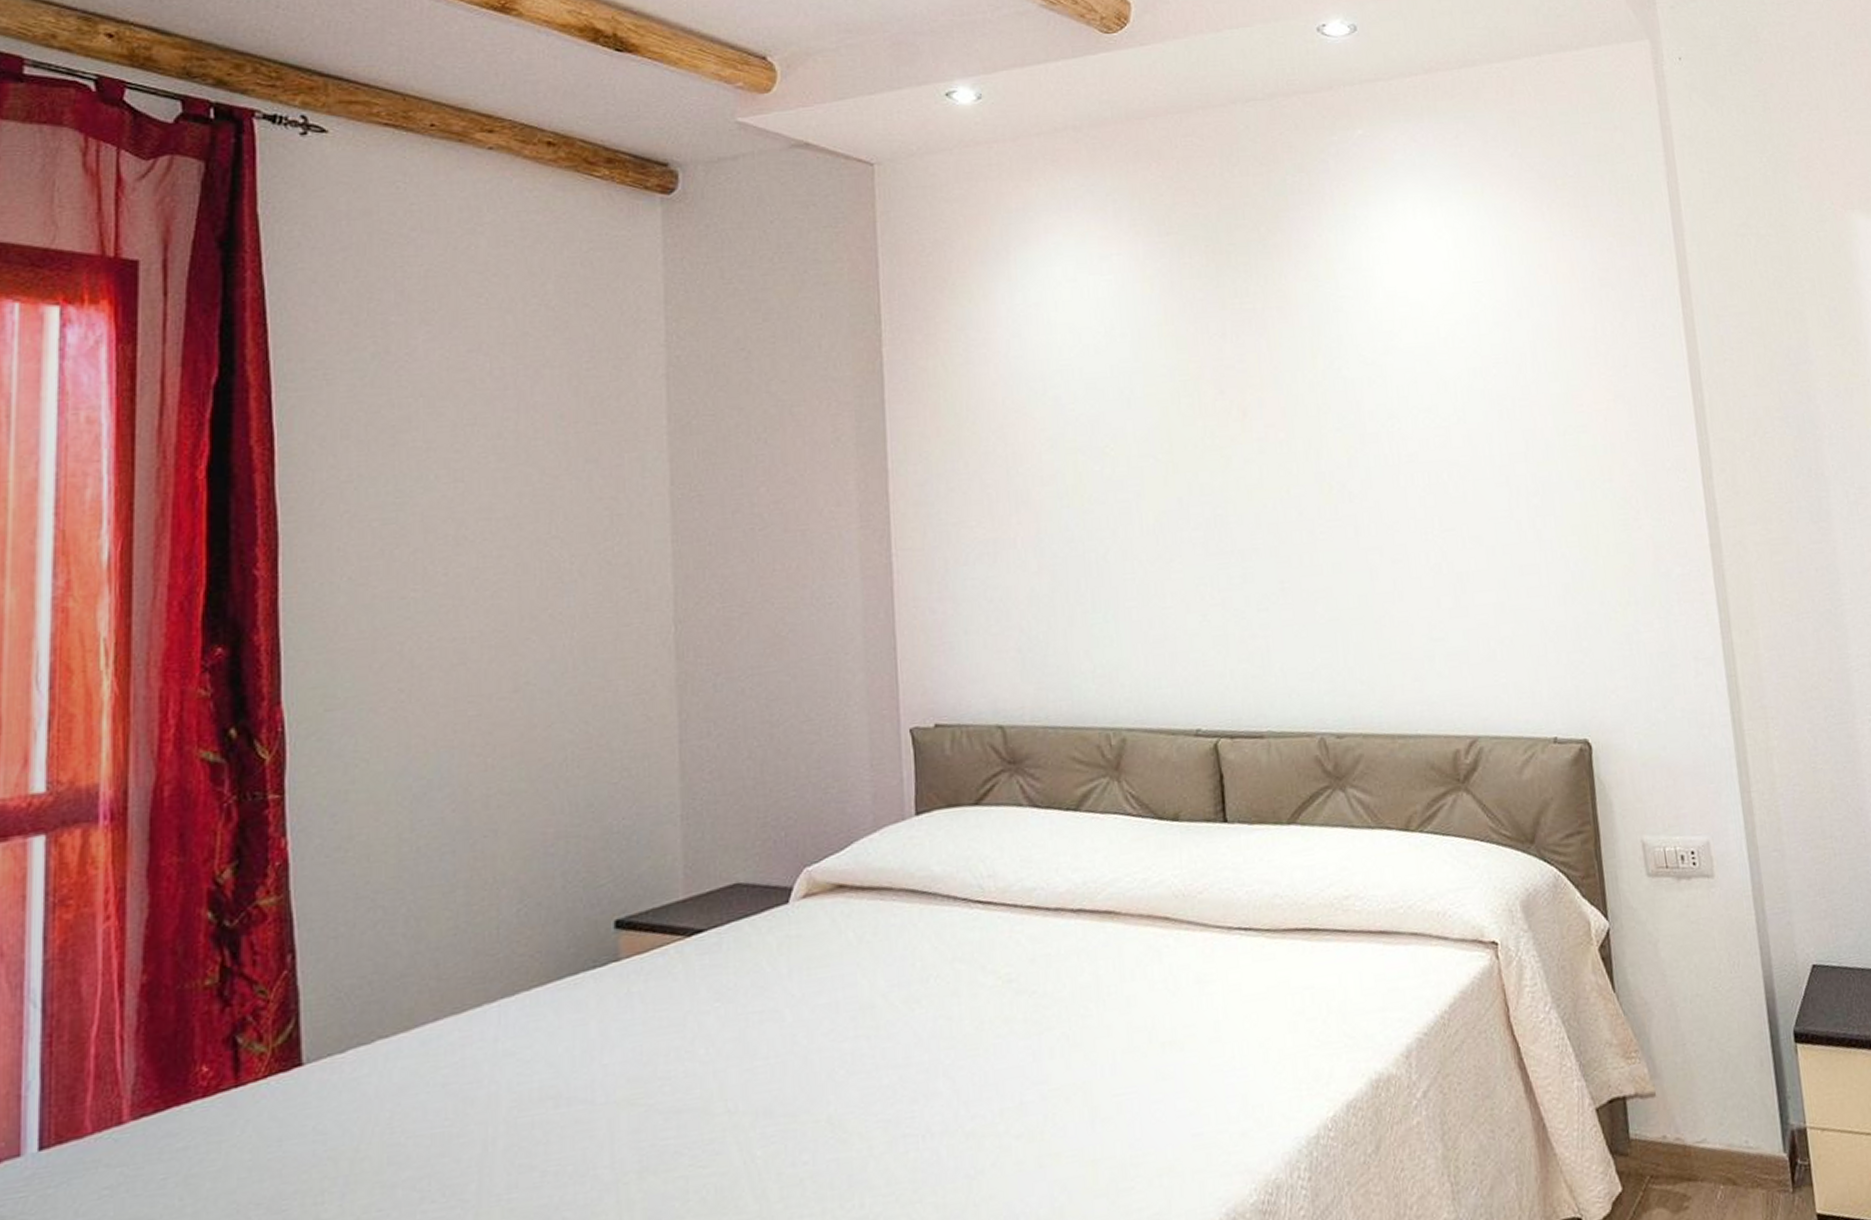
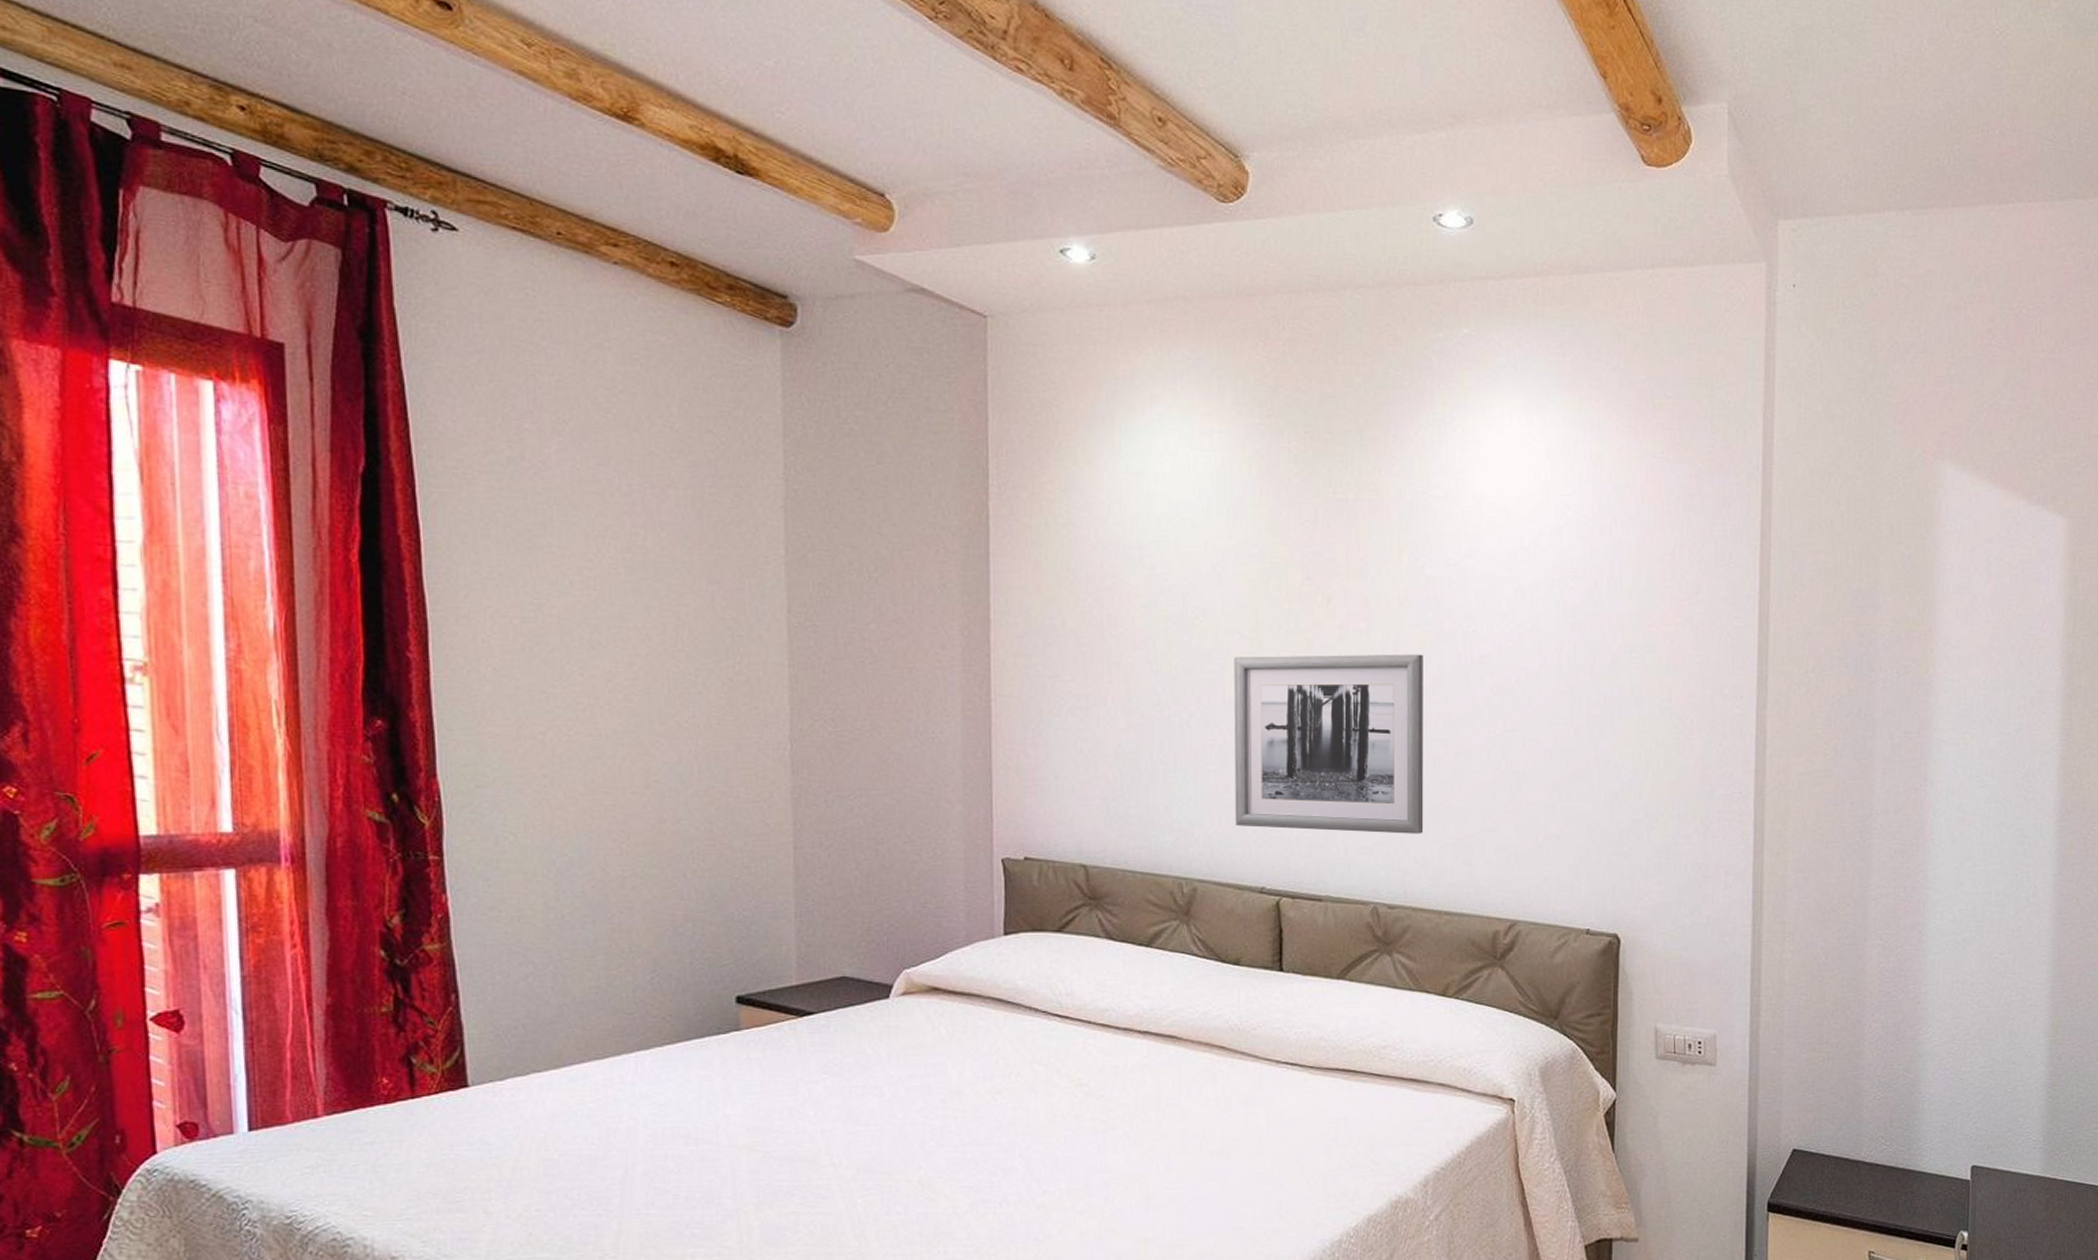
wall art: none [1149,459,1367,665] -> present [1234,654,1424,834]

